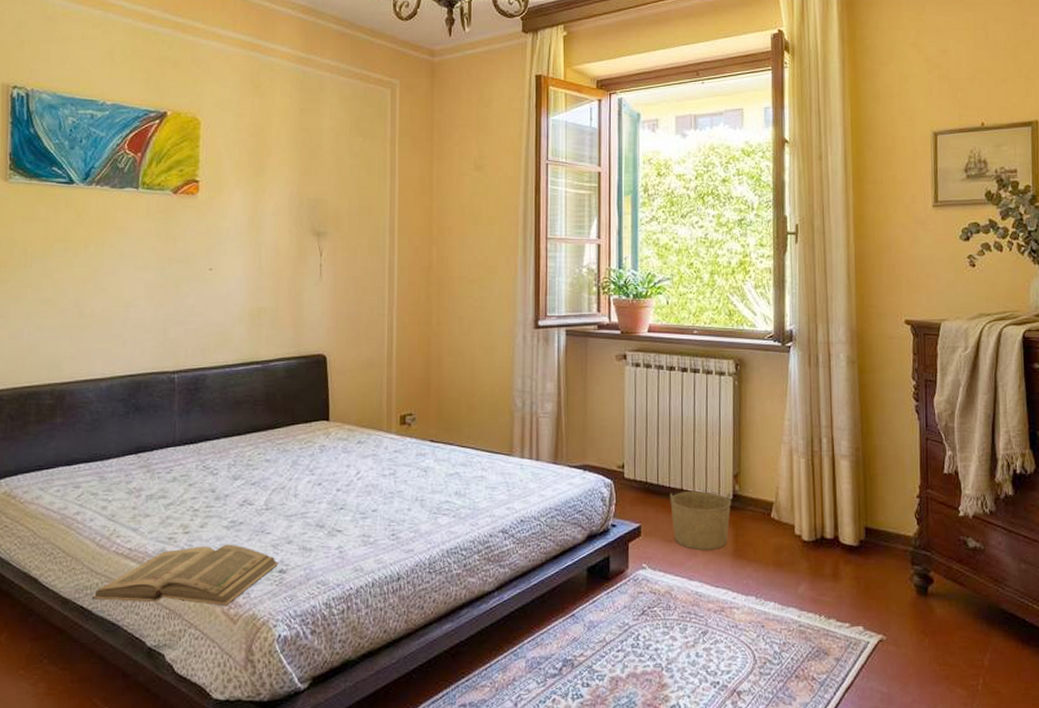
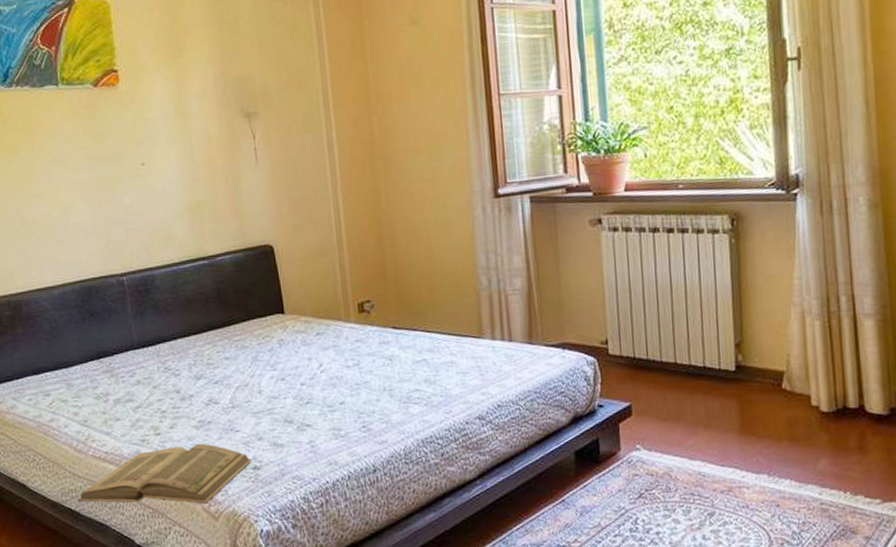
basket: present [670,491,732,550] -> none [662,363,735,428]

